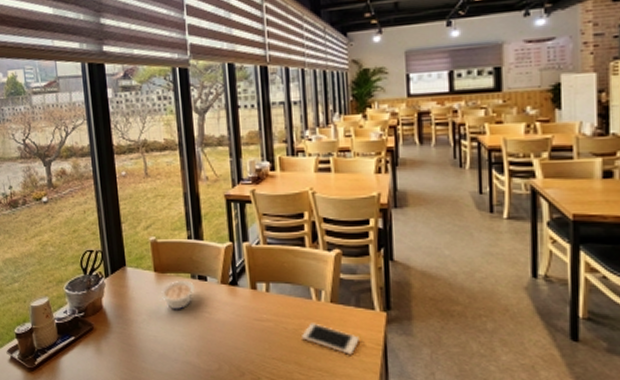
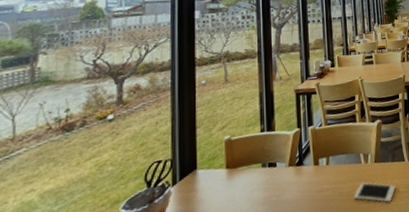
legume: present [158,281,195,310] -> none [228,170,265,202]

